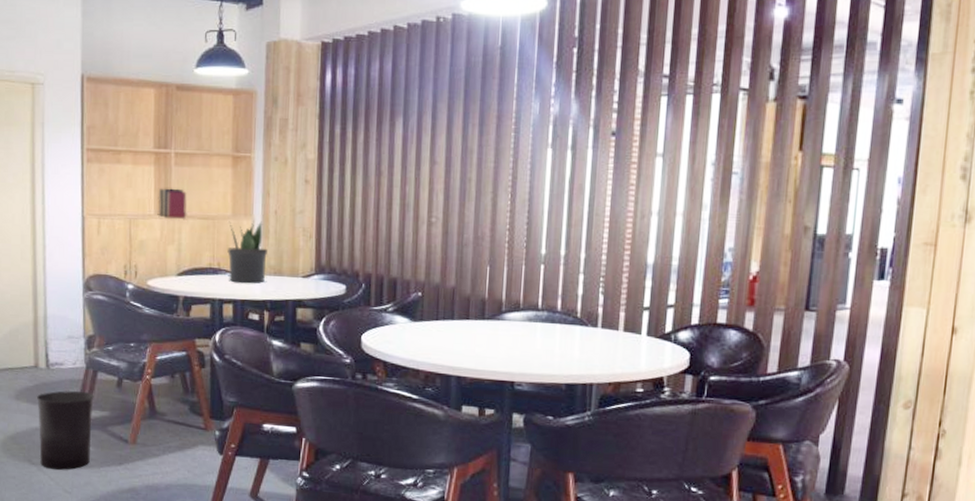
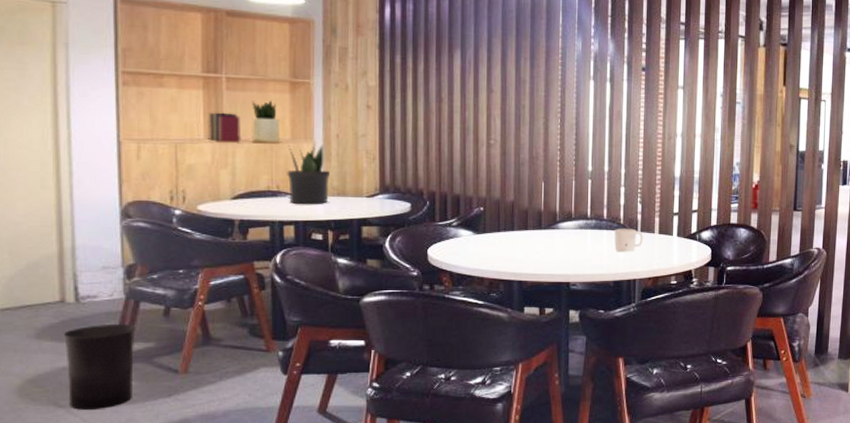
planter: none [195,175,224,221] -> present [250,100,282,144]
mug: none [568,322,604,352] -> present [614,228,643,253]

